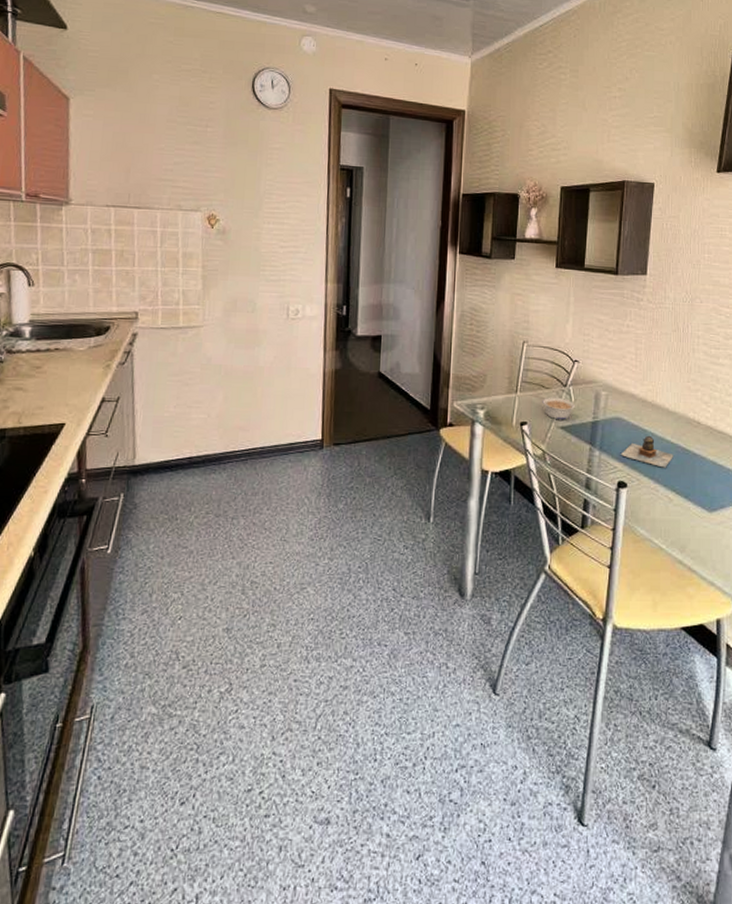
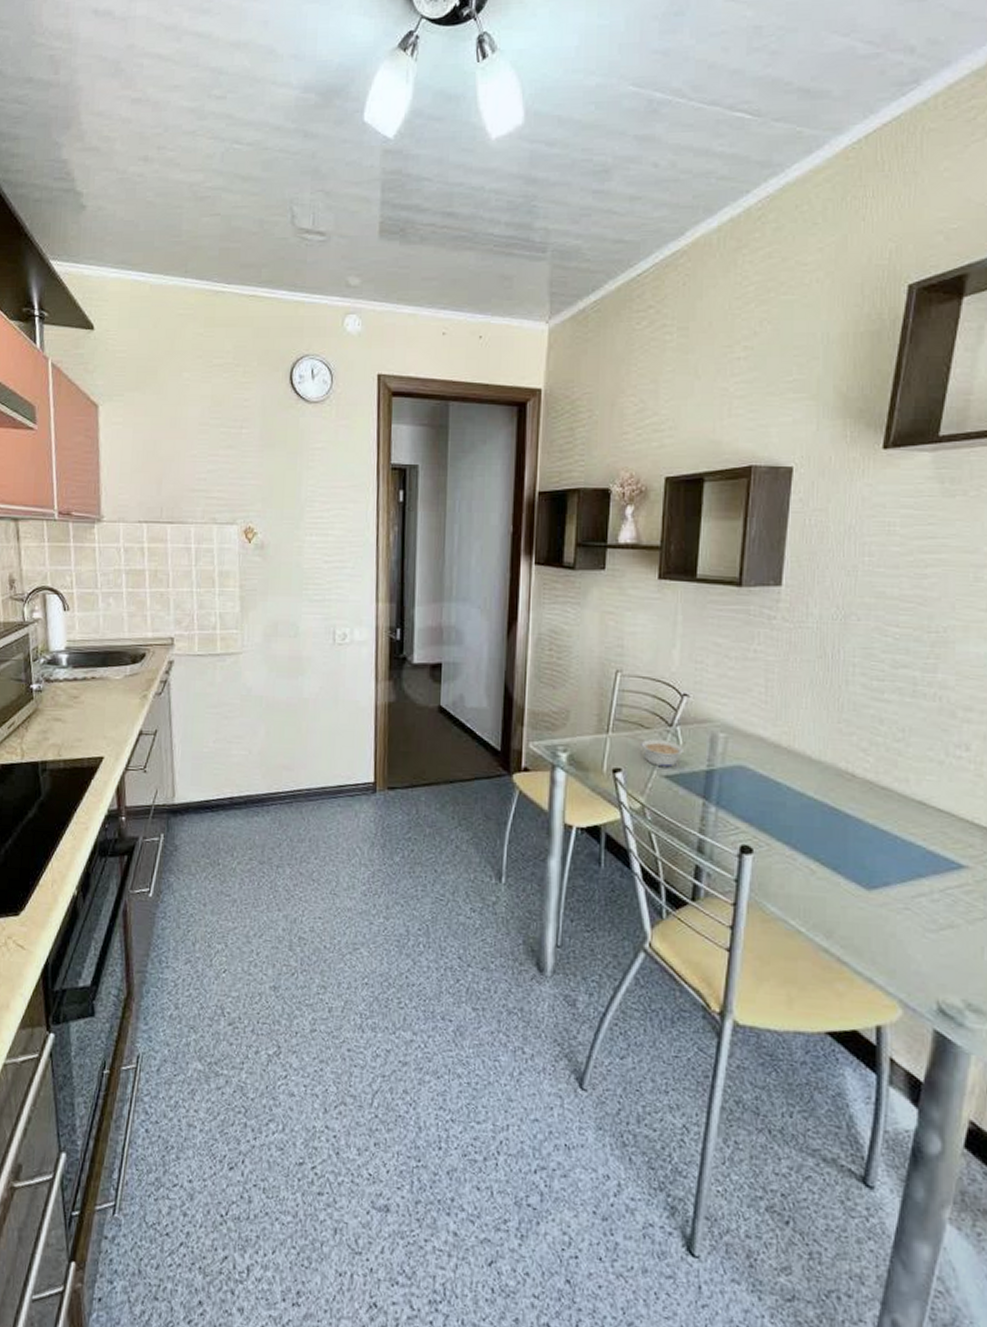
teapot: present [620,435,673,468] -> none [744,789,817,831]

